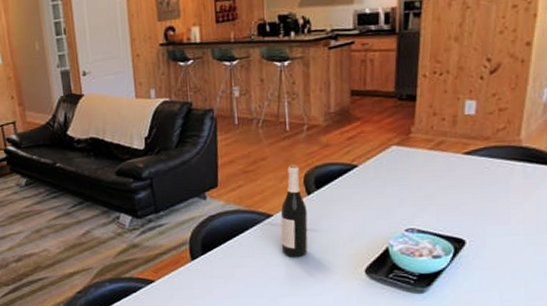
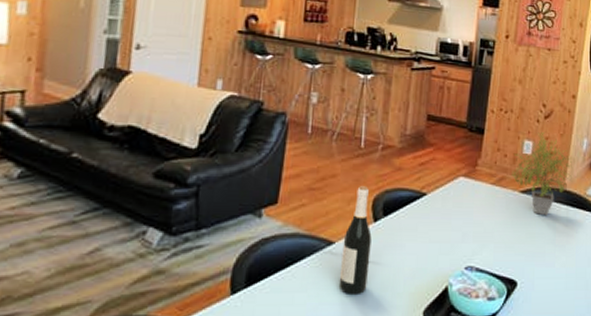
potted plant: none [452,88,530,175] -> present [512,131,574,216]

